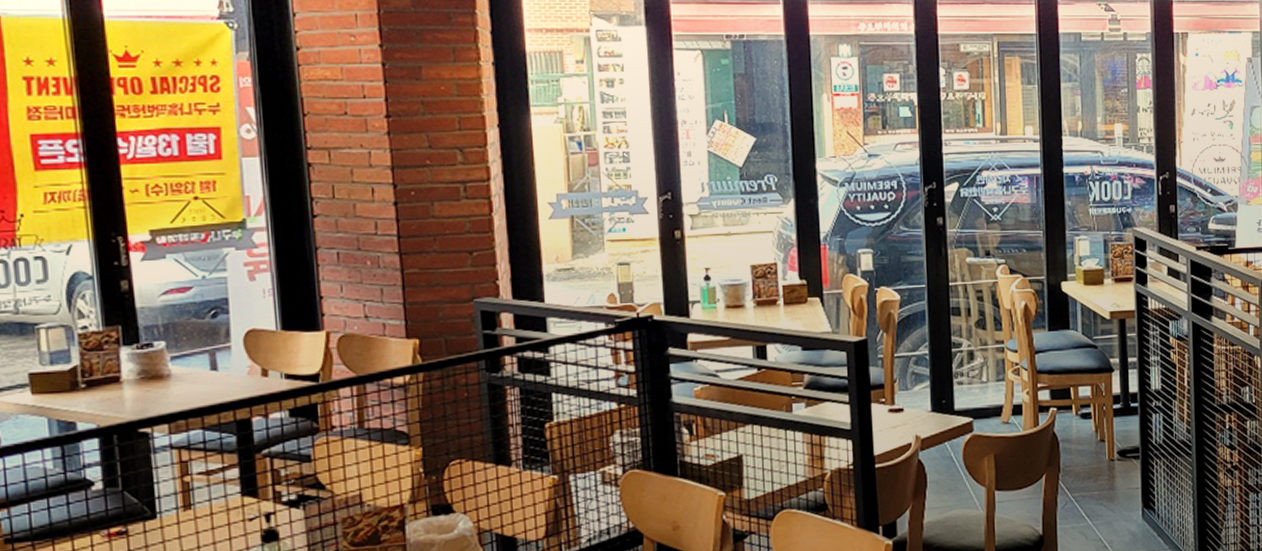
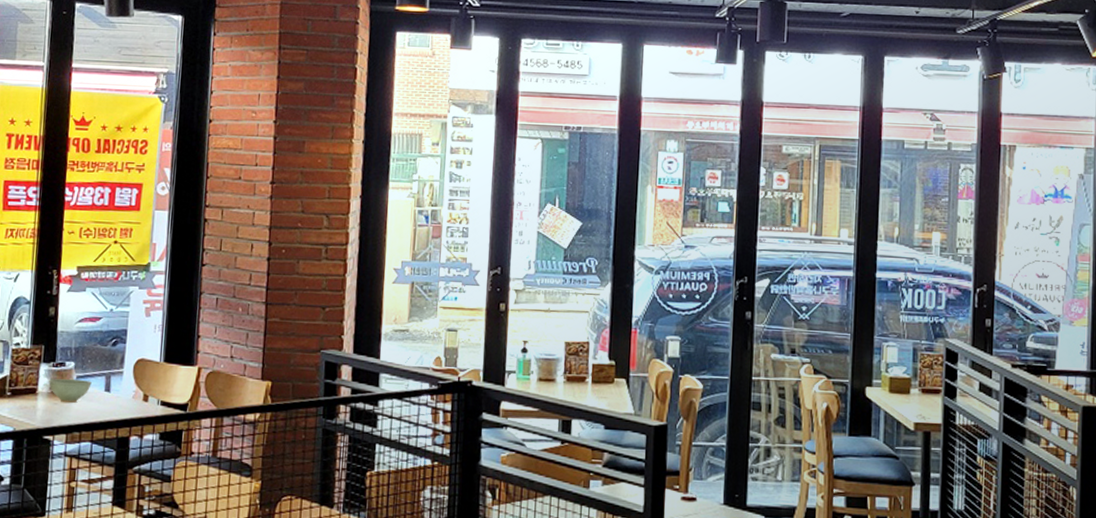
bowl: none [135,360,192,389] -> present [49,378,92,404]

